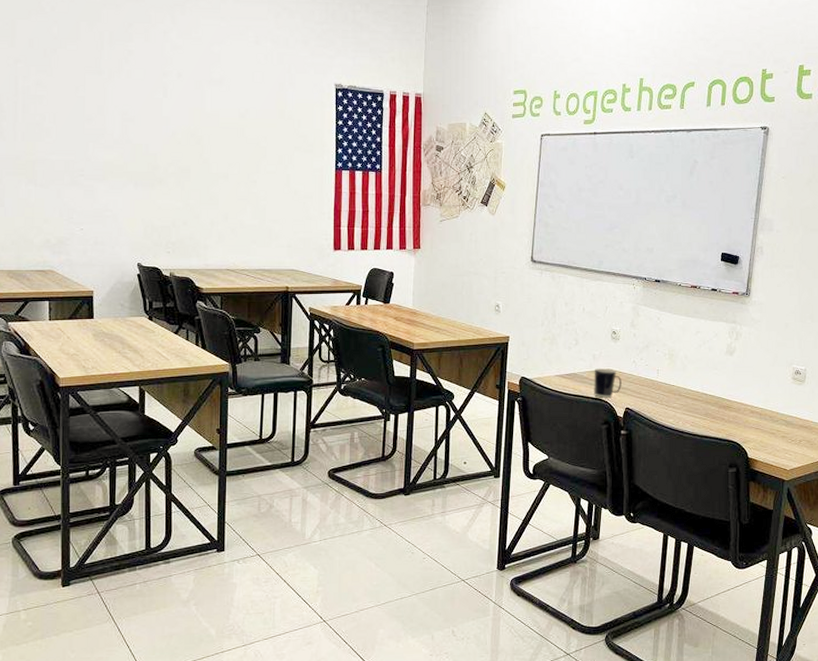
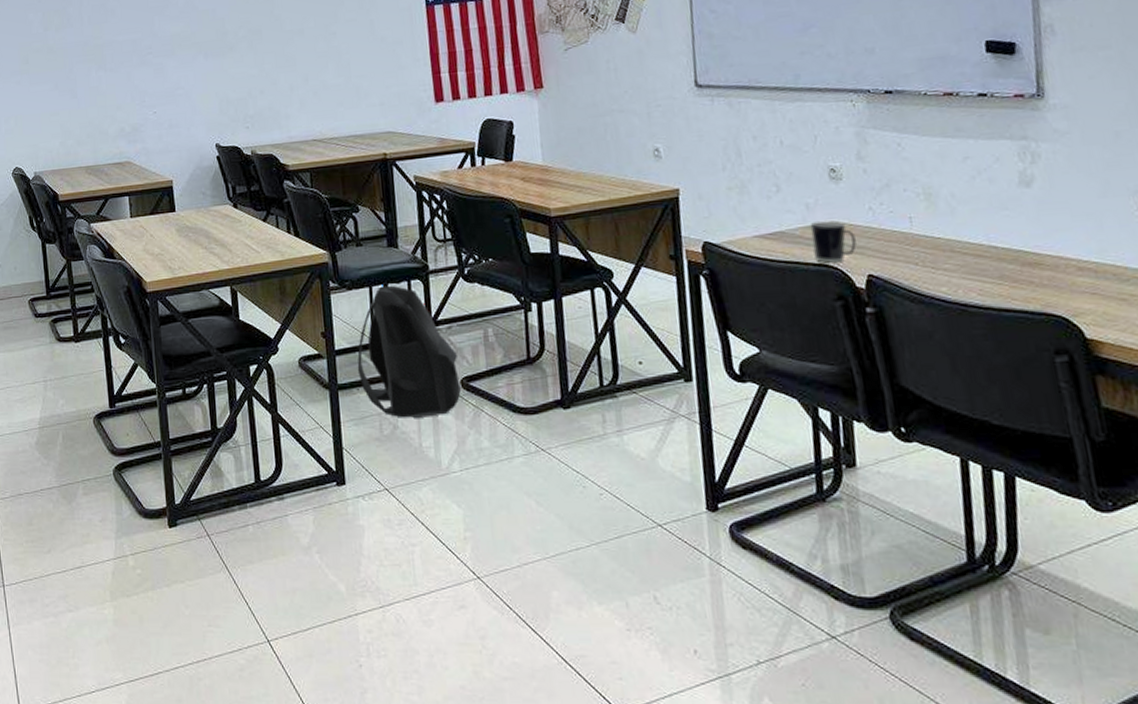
backpack: none [244,394,328,500] -> present [357,285,461,418]

